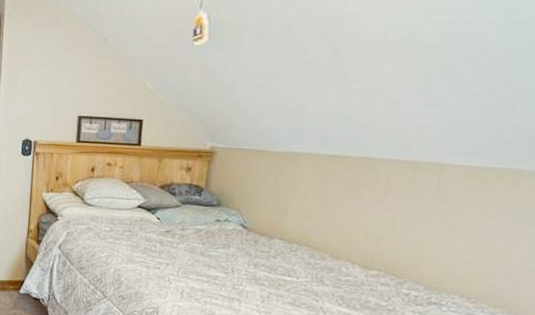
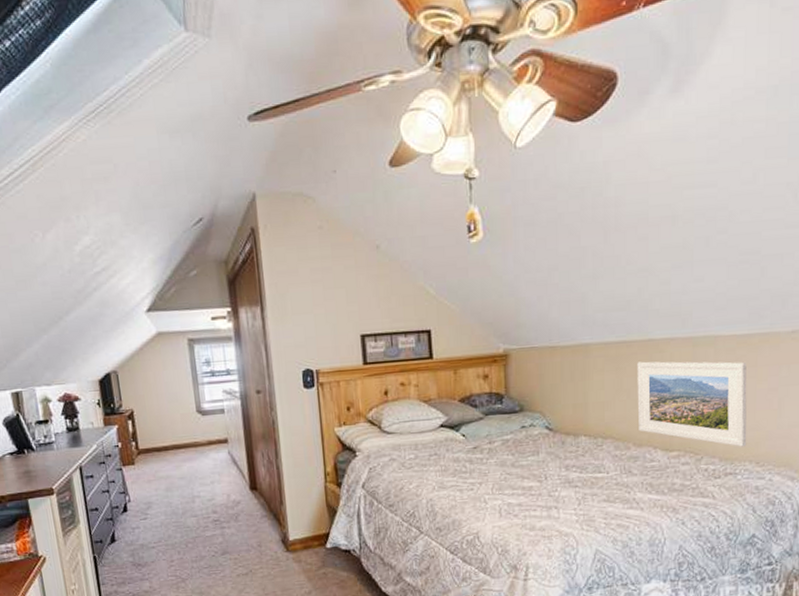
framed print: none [338,177,475,280] -> present [637,361,747,447]

